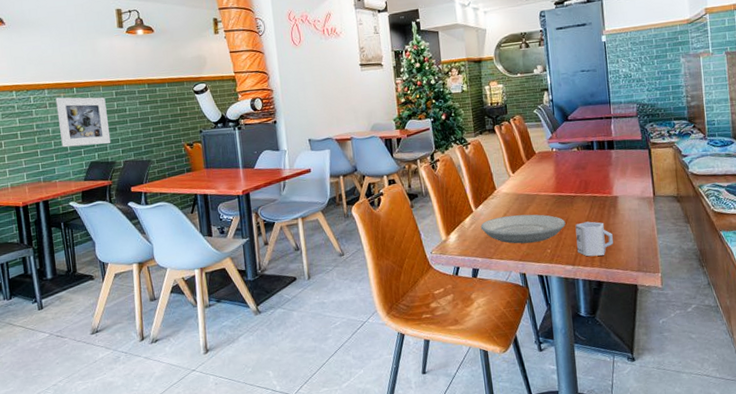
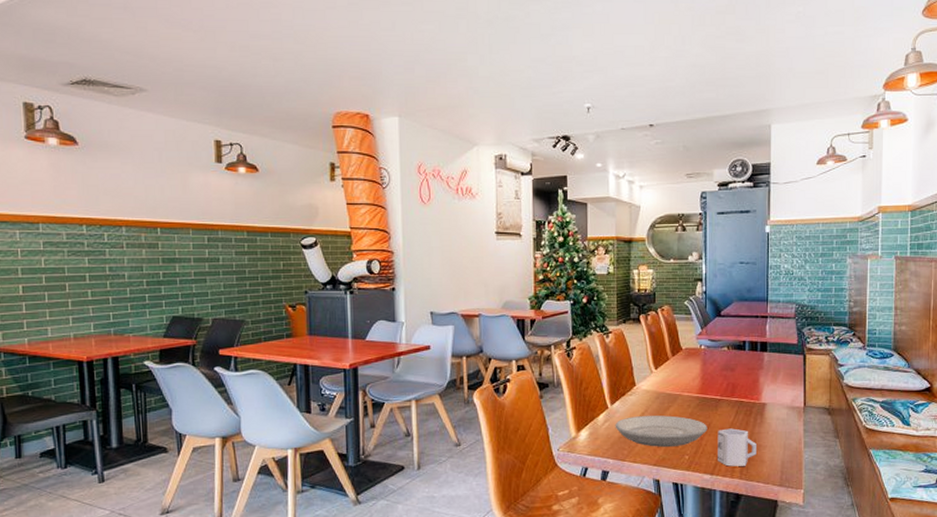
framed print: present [55,97,111,148] -> none [134,238,199,298]

